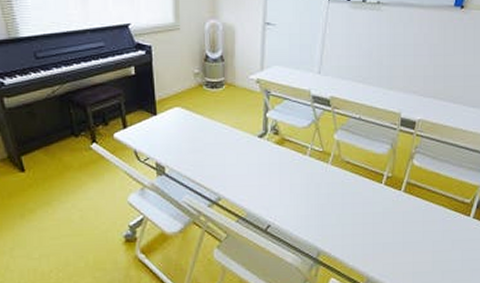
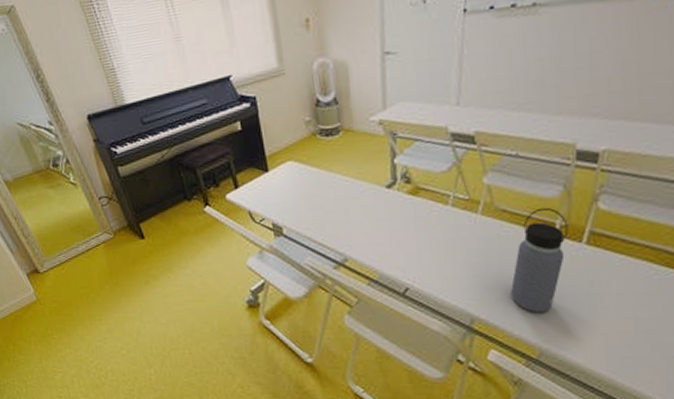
water bottle: none [348,161,393,247] -> present [510,207,569,313]

